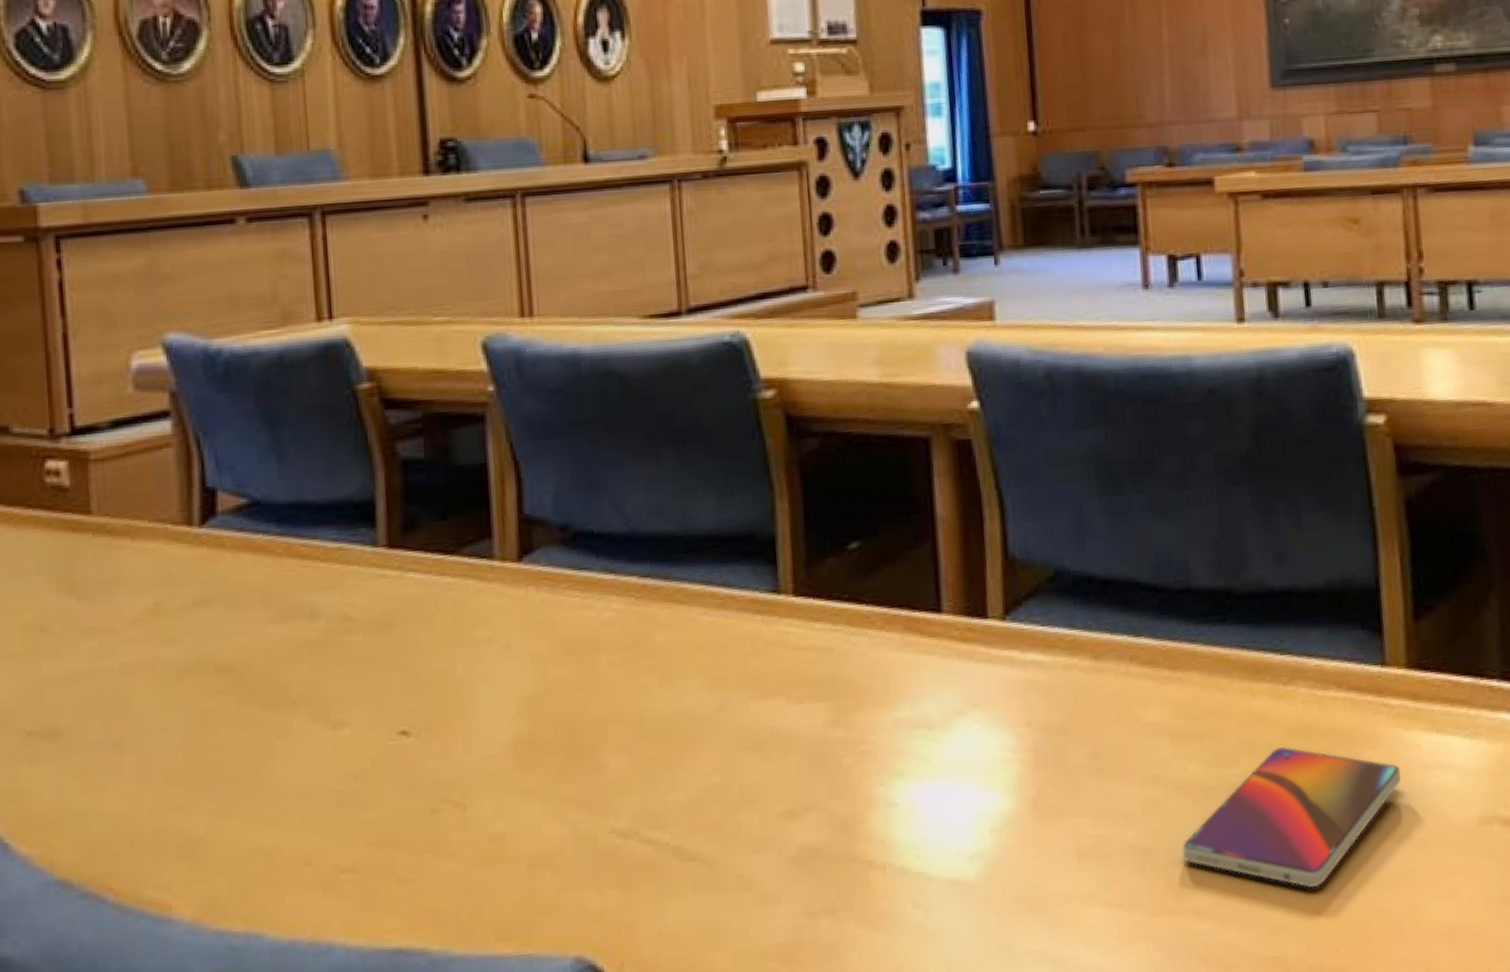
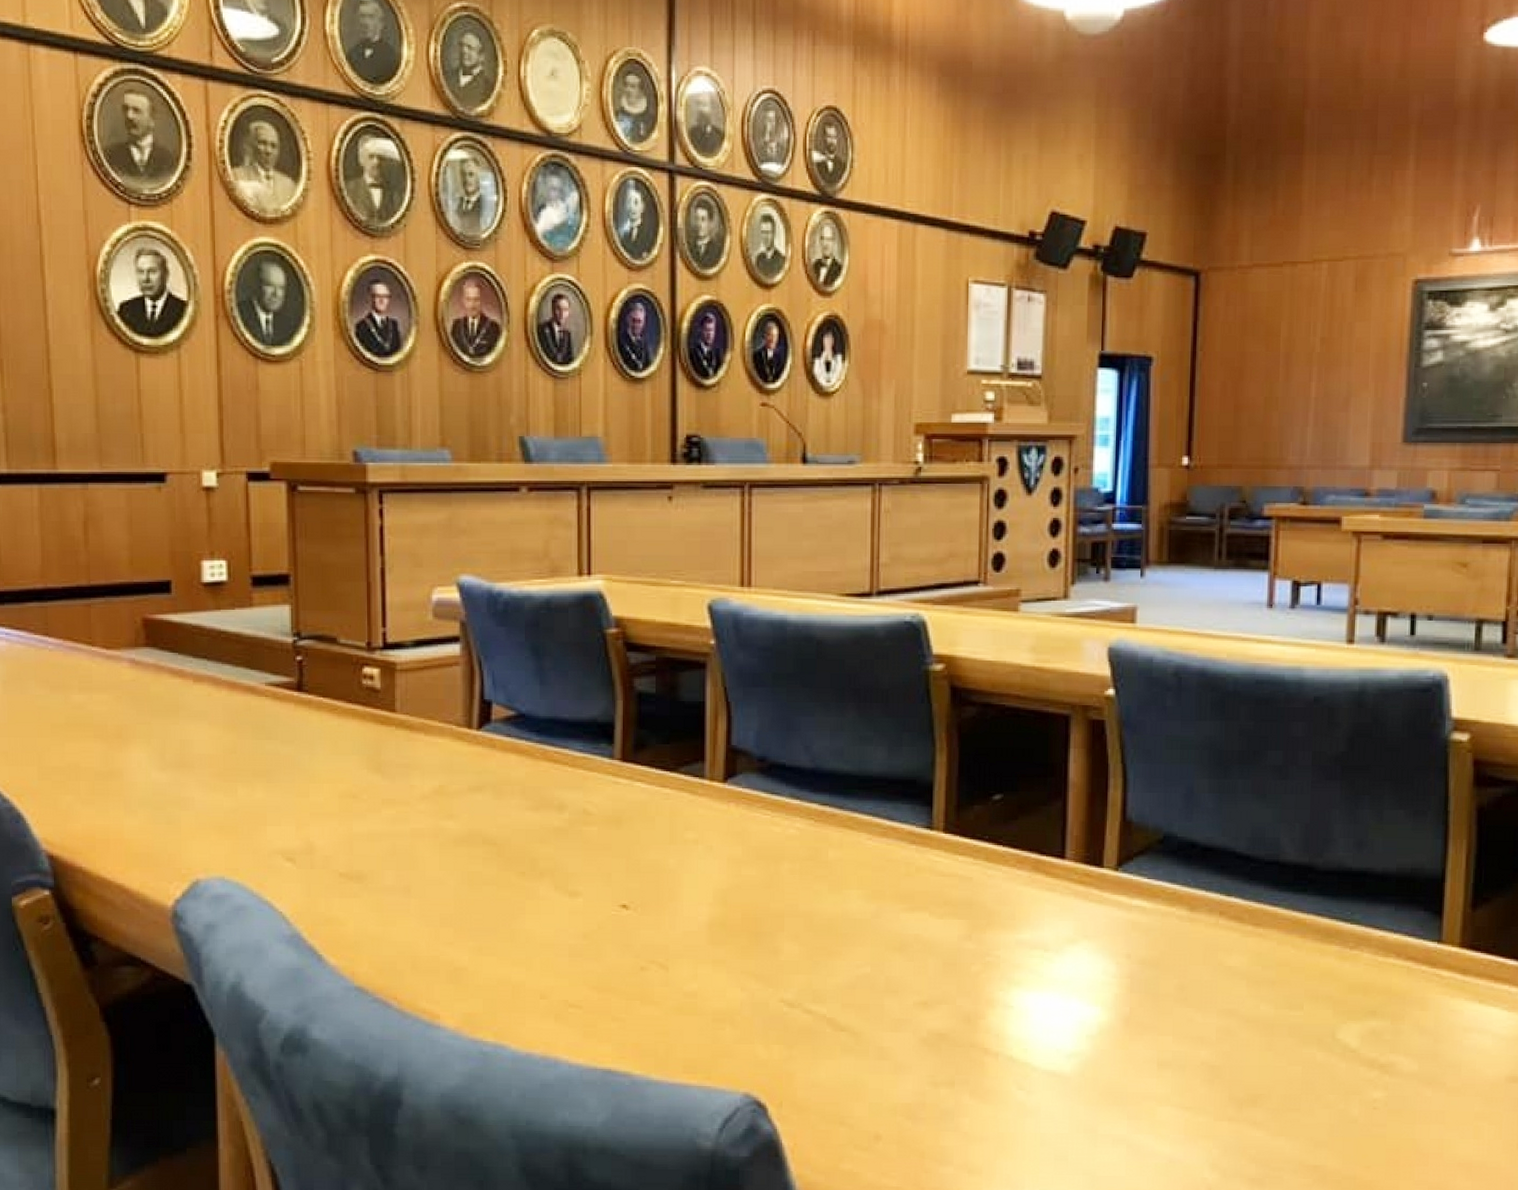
smartphone: present [1182,746,1401,889] -> none [1246,998,1444,1115]

